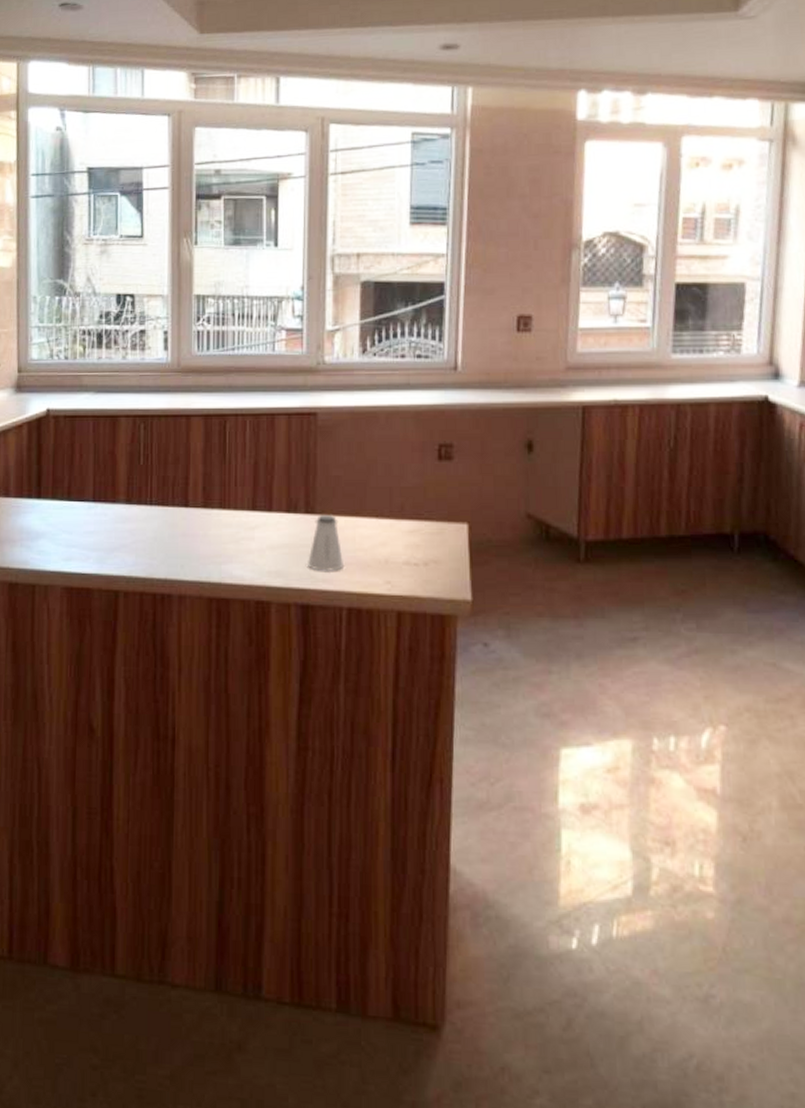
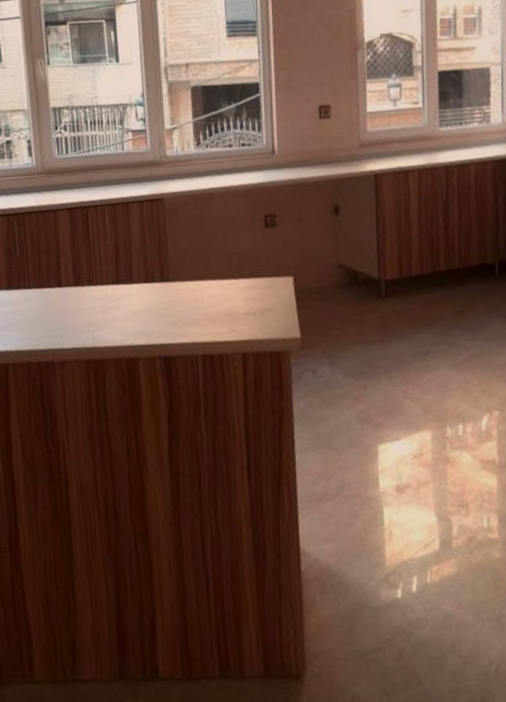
saltshaker: present [308,514,343,573] -> none [166,280,196,328]

